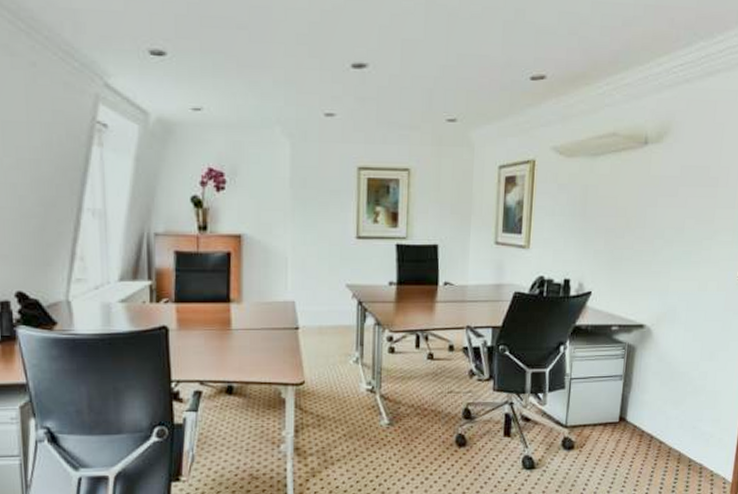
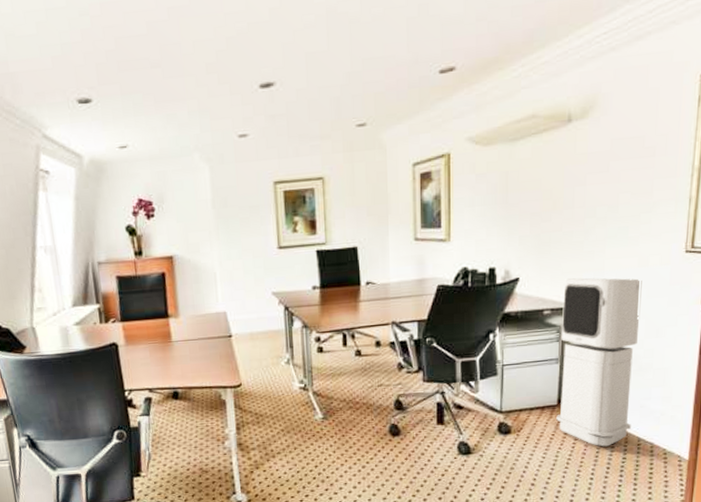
air purifier: none [617,297,701,466] -> present [556,278,642,447]

